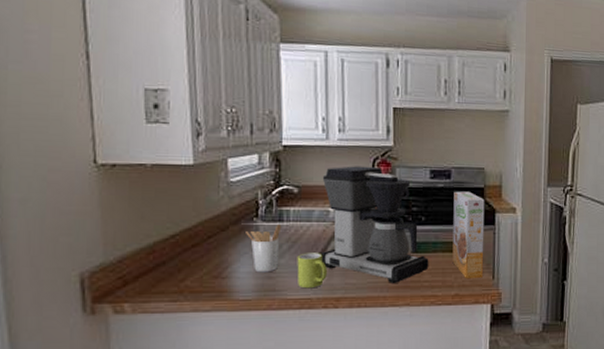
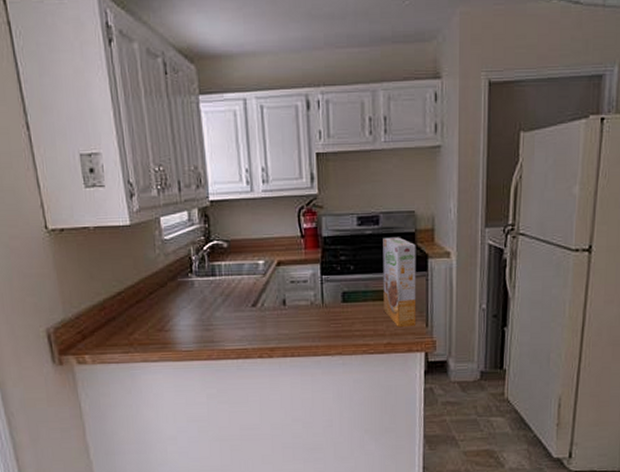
utensil holder: present [246,223,282,273] -> none [182,278,215,325]
mug: present [297,253,327,289] -> none [231,305,260,340]
coffee maker: present [320,166,429,284] -> none [251,216,360,334]

